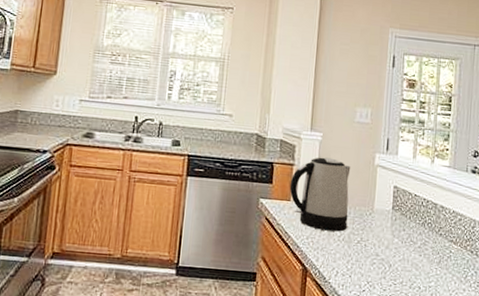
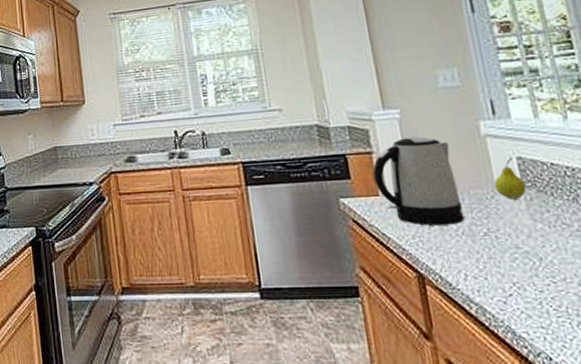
fruit: none [373,185,395,218] -> present [493,157,527,200]

